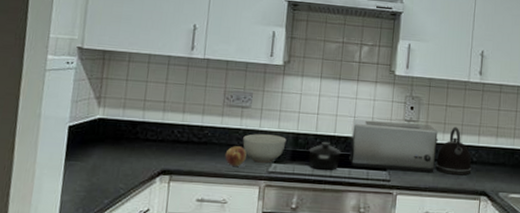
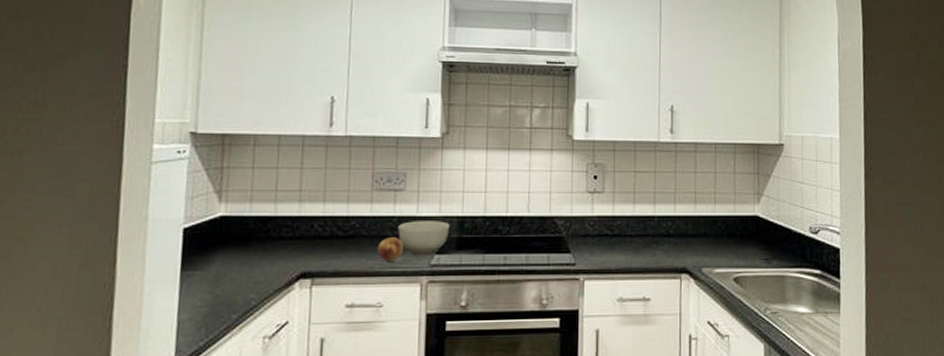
saucepan: present [308,141,341,171] -> none [477,224,516,259]
toaster: present [349,119,439,173] -> none [526,195,629,253]
kettle: present [435,127,472,176] -> none [626,195,669,252]

